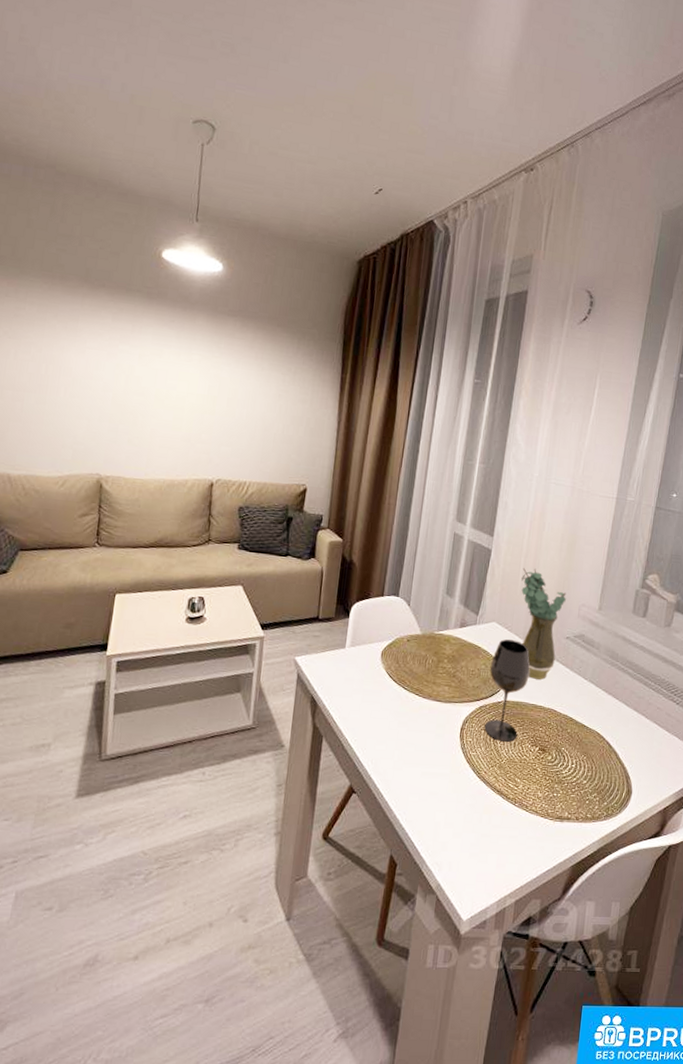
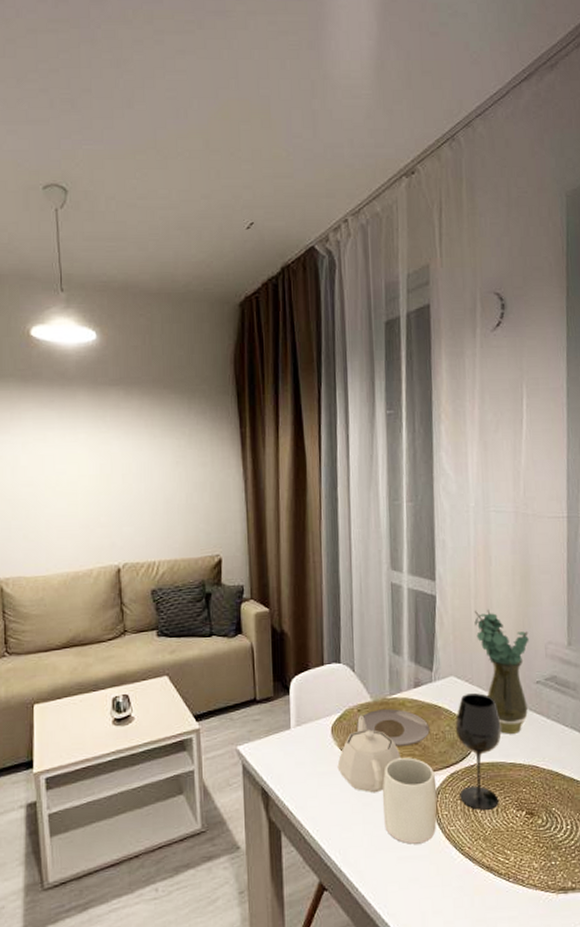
teapot: none [381,644,439,715] -> present [337,715,400,793]
plate: none [403,642,468,678] -> present [356,709,430,747]
mug: none [415,686,466,763] -> present [382,757,438,844]

